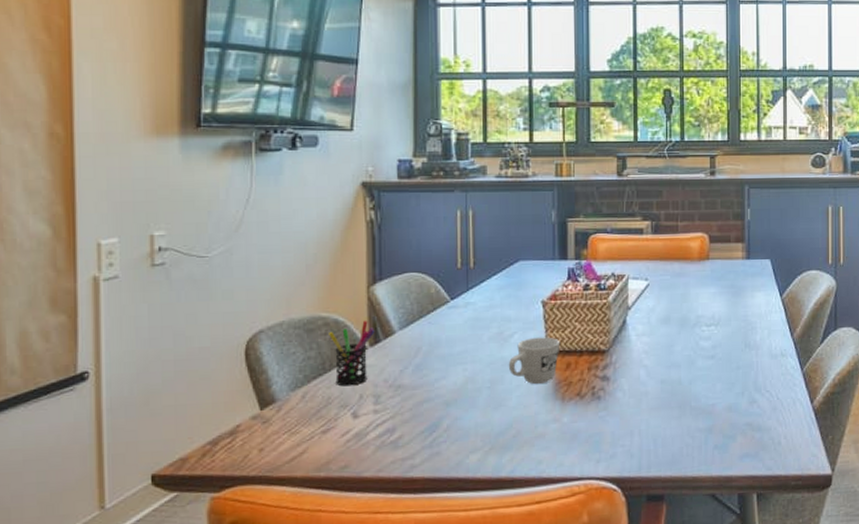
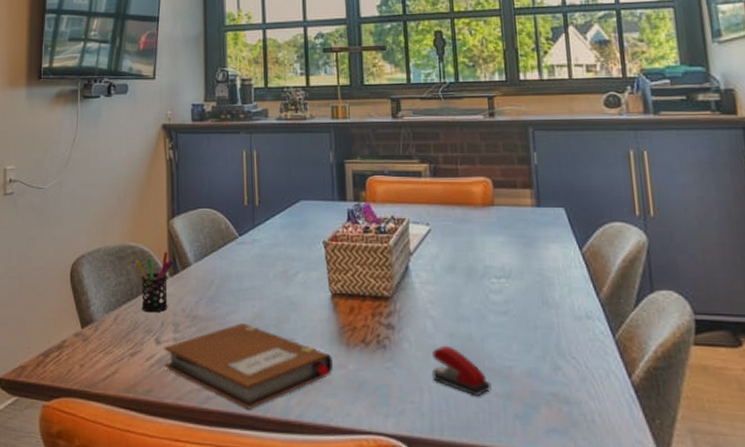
notebook: none [362,388,547,472] -> present [164,323,333,410]
mug: present [508,337,561,385] -> none [293,278,343,327]
stapler: none [643,391,696,434] -> present [432,345,492,397]

